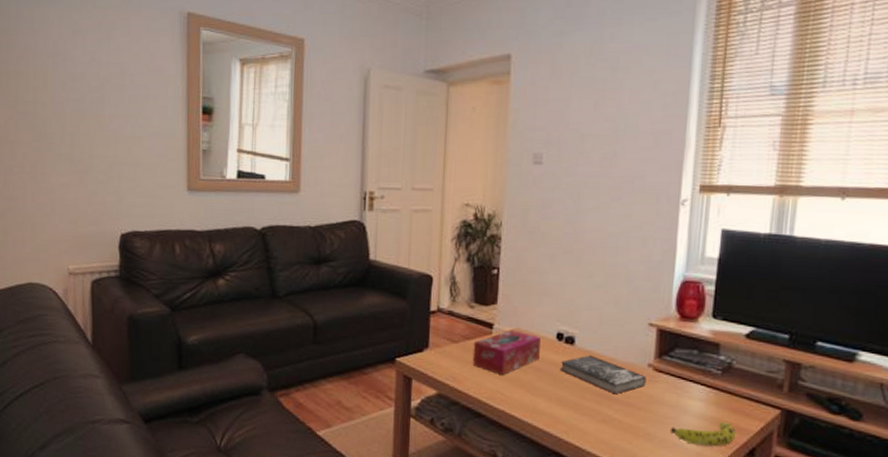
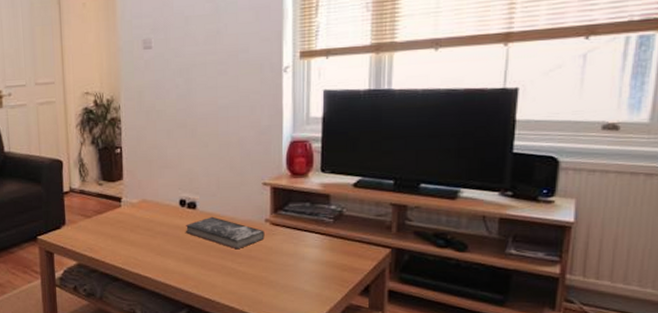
tissue box: present [472,330,541,375] -> none [105,201,166,242]
fruit: present [670,421,736,447] -> none [290,264,351,287]

